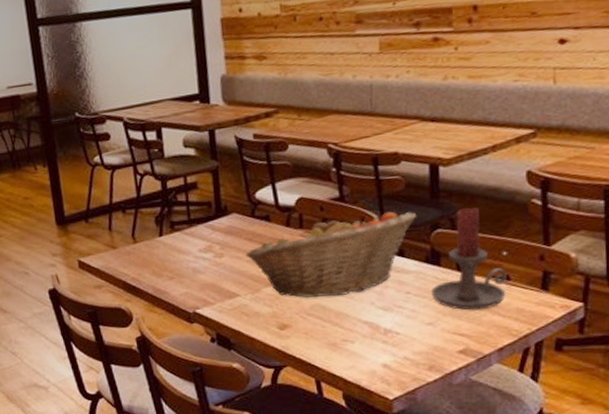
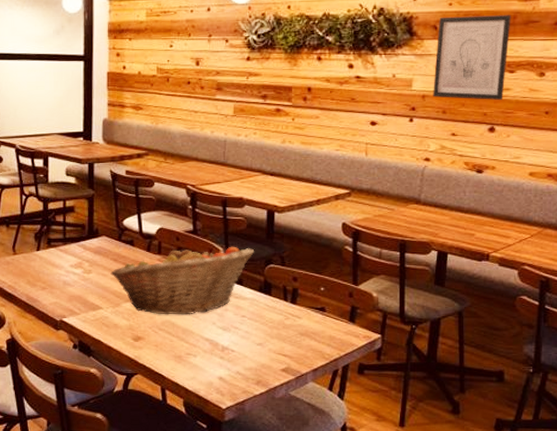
candle holder: present [431,207,507,311] -> none [262,248,323,335]

